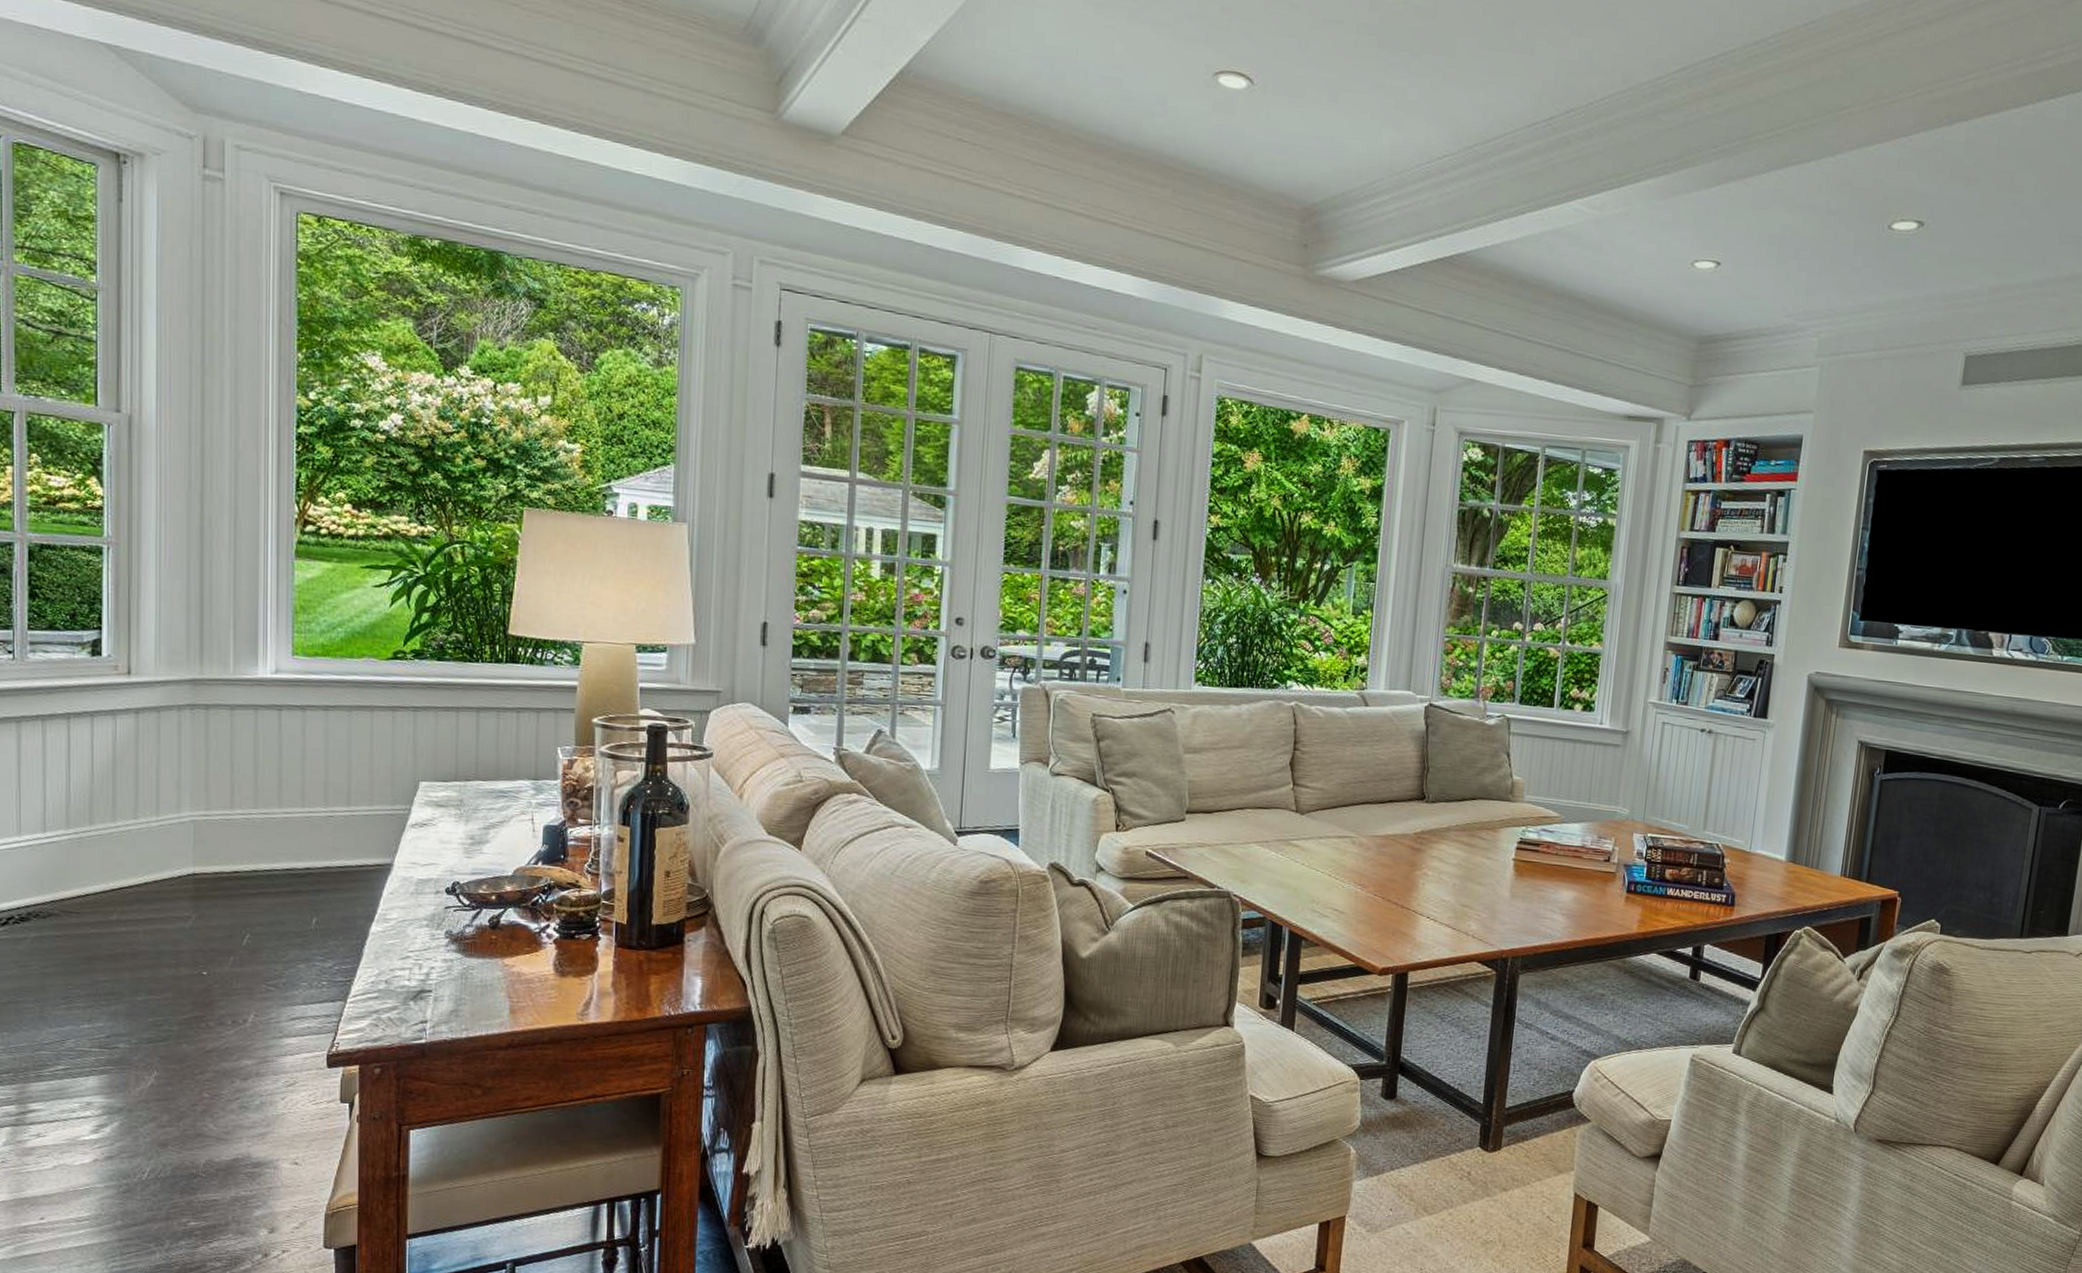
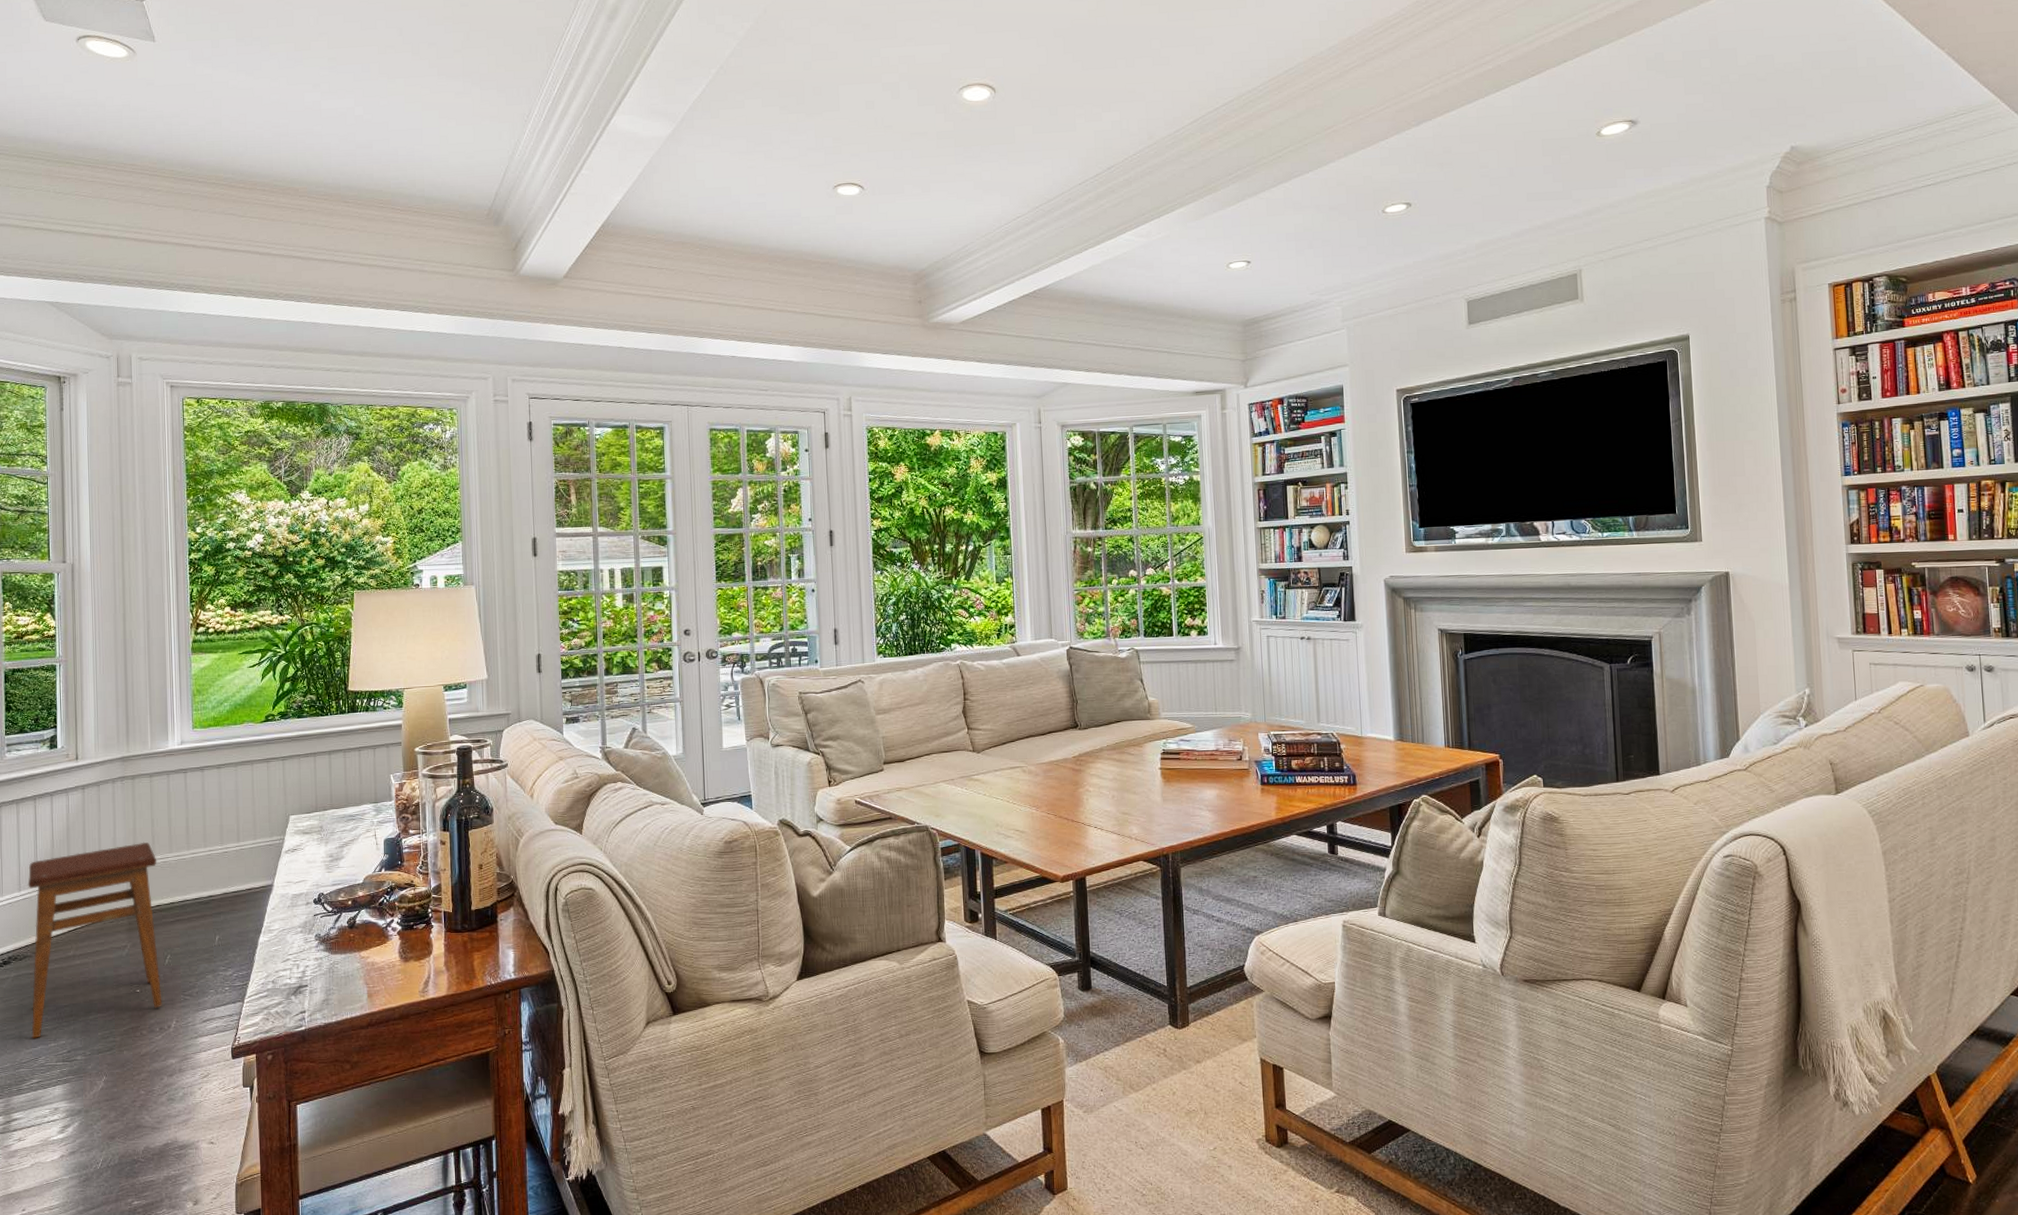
stool: none [56,790,237,1017] -> present [28,842,163,1039]

